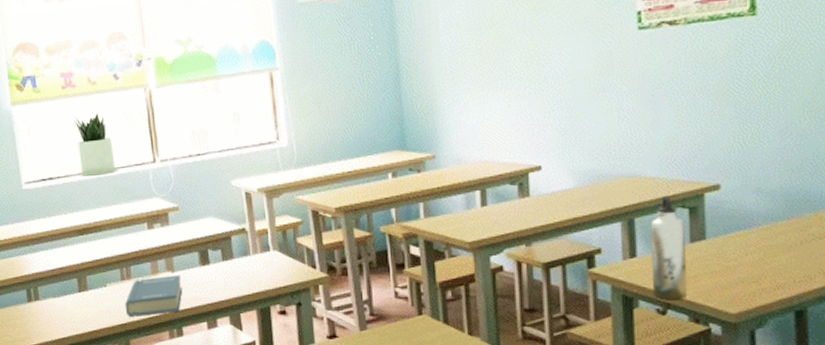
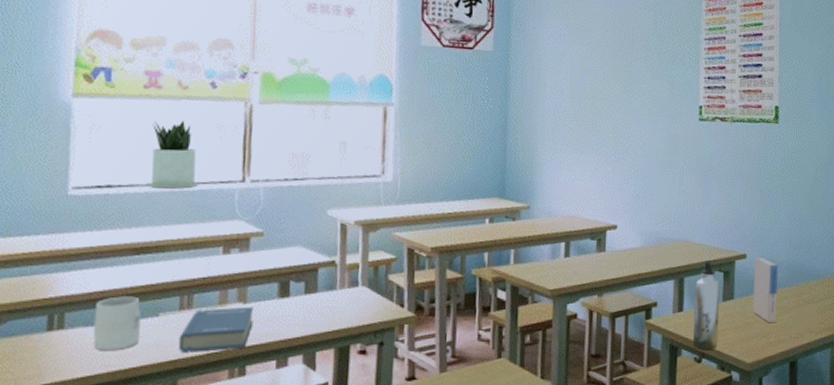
mug: none [57,271,95,317] -> present [92,296,142,351]
book: none [733,187,770,266] -> present [752,258,778,323]

